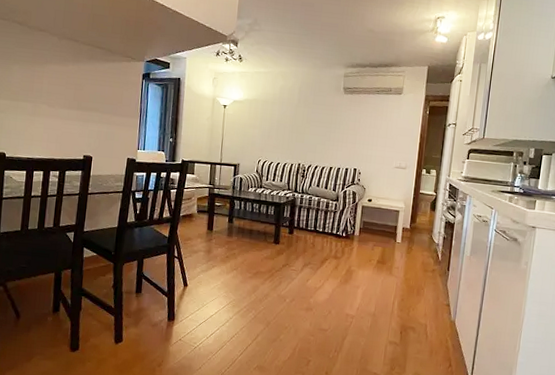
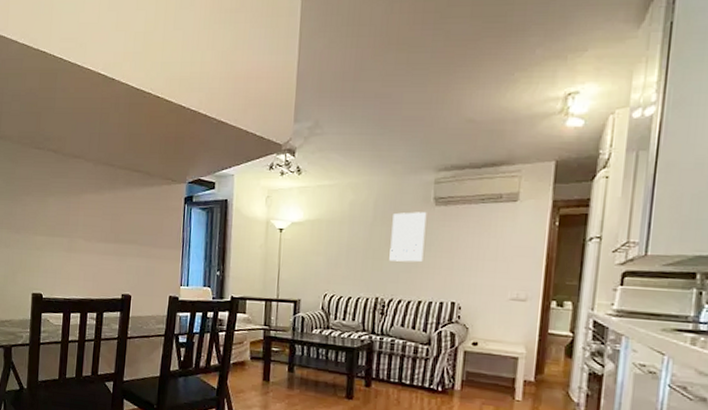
wall art: none [309,97,338,137] -> present [389,212,427,262]

